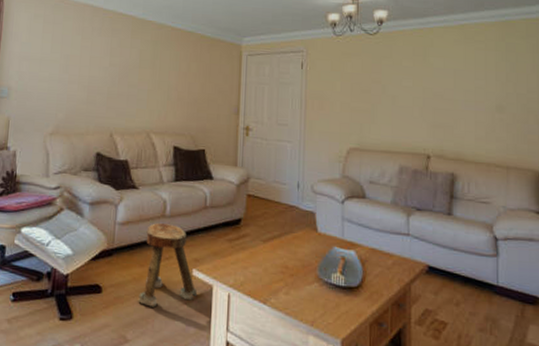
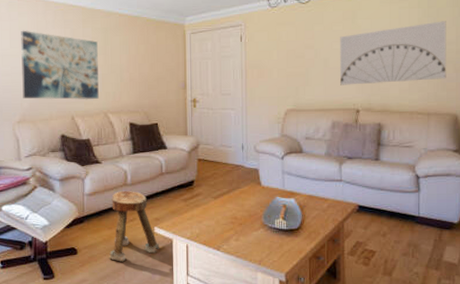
wall art: none [58,35,146,117] -> present [21,30,99,100]
wall art: none [409,66,527,130] -> present [340,21,446,85]

